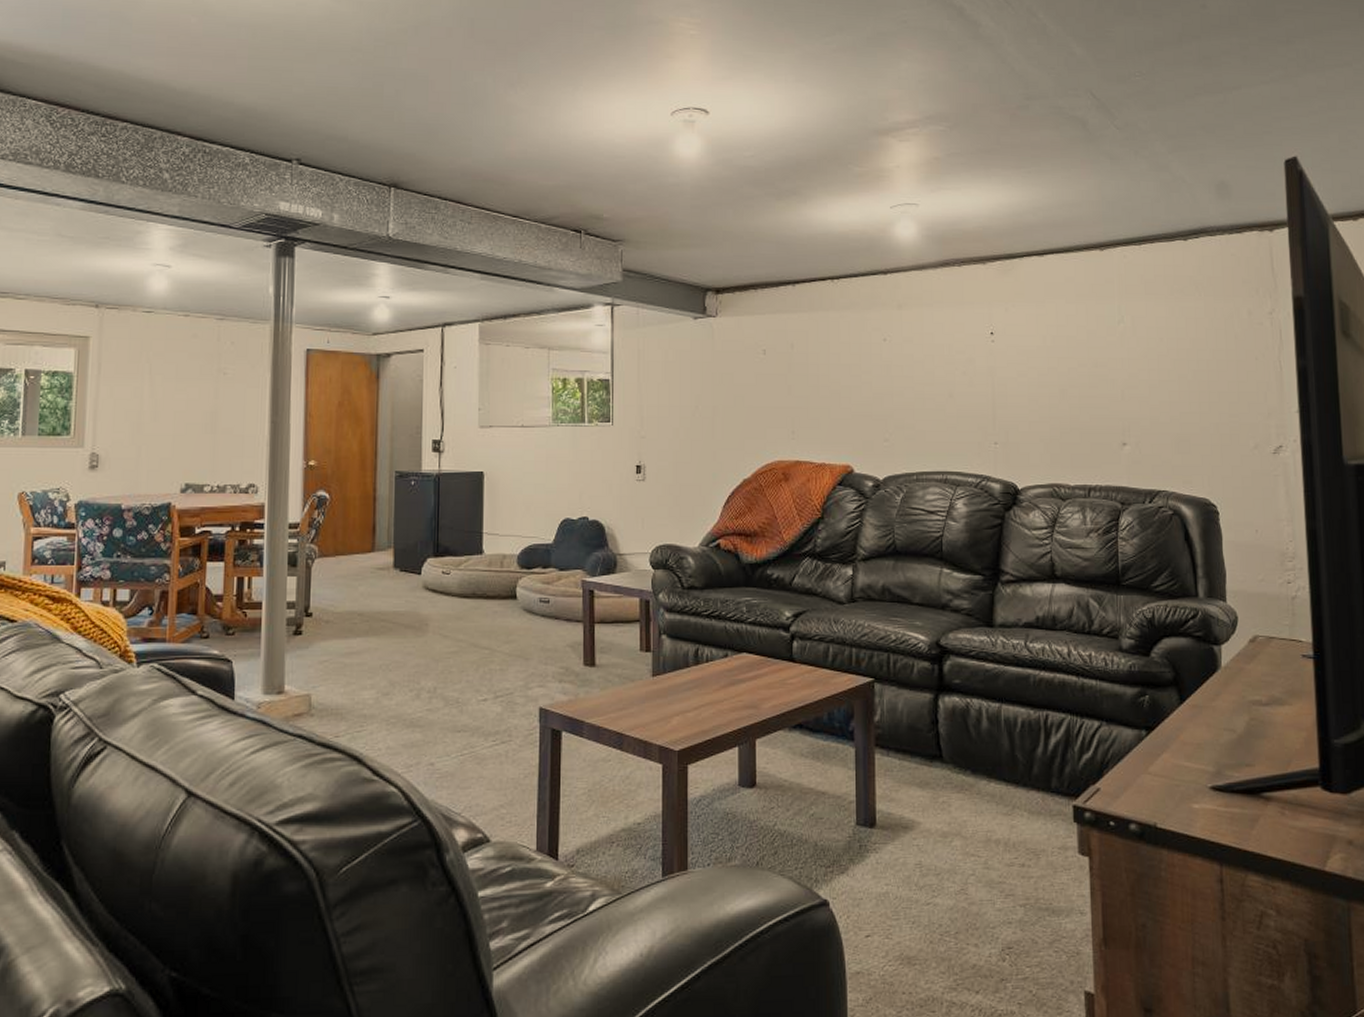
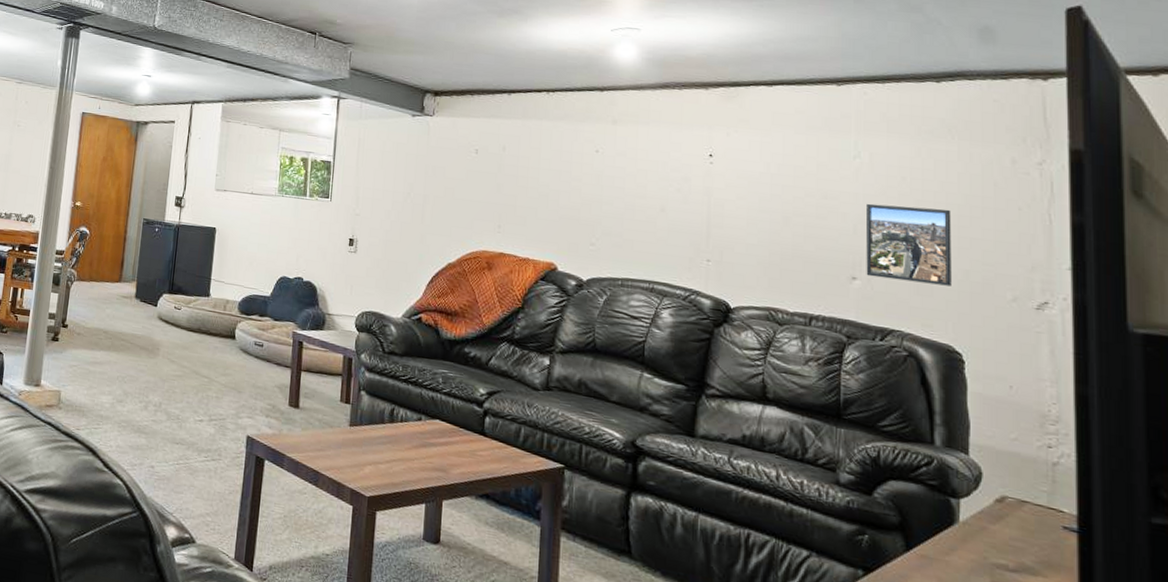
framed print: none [1130,366,1205,441] -> present [865,203,952,286]

